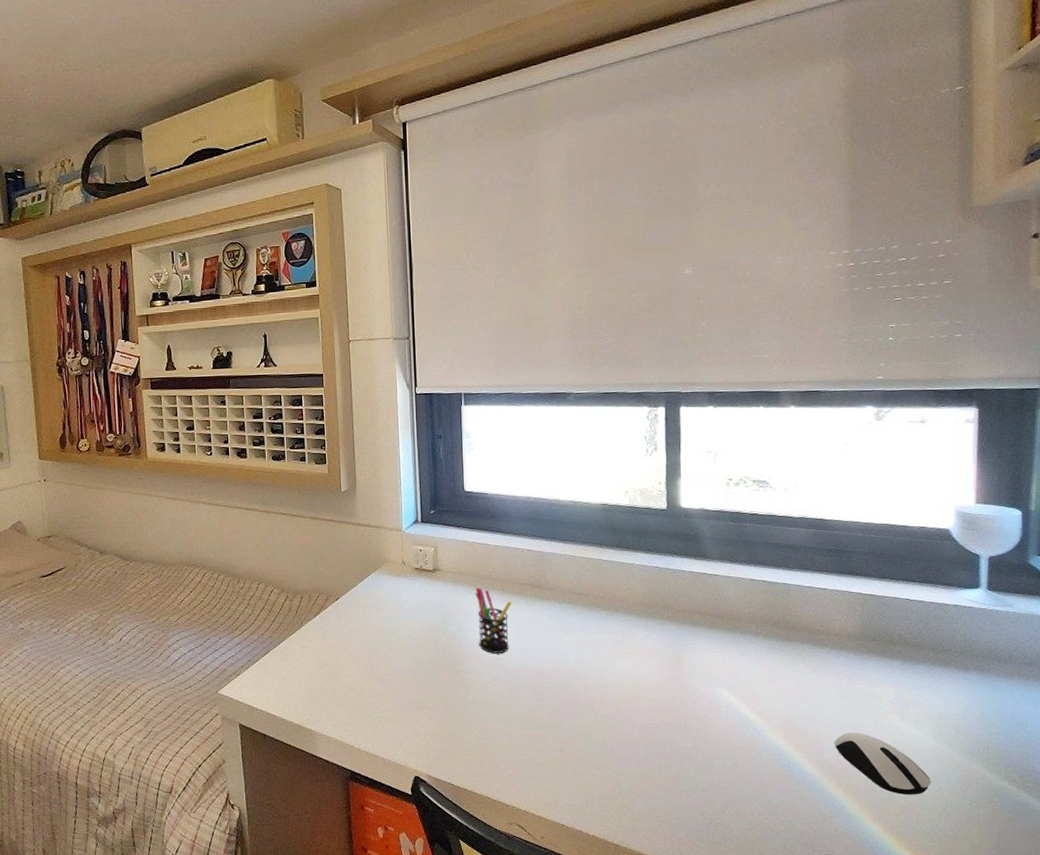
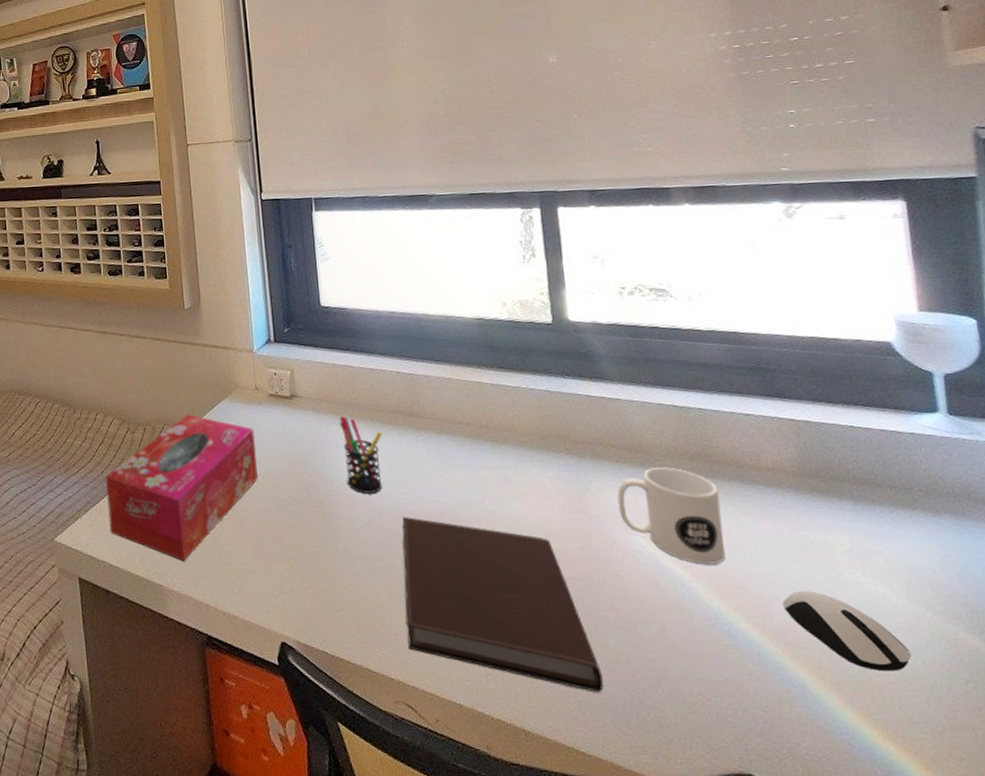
tissue box: none [265,584,401,710] -> present [106,414,258,561]
notebook: none [522,672,682,814] -> present [402,516,604,692]
mug: none [708,632,793,712] -> present [617,467,726,565]

